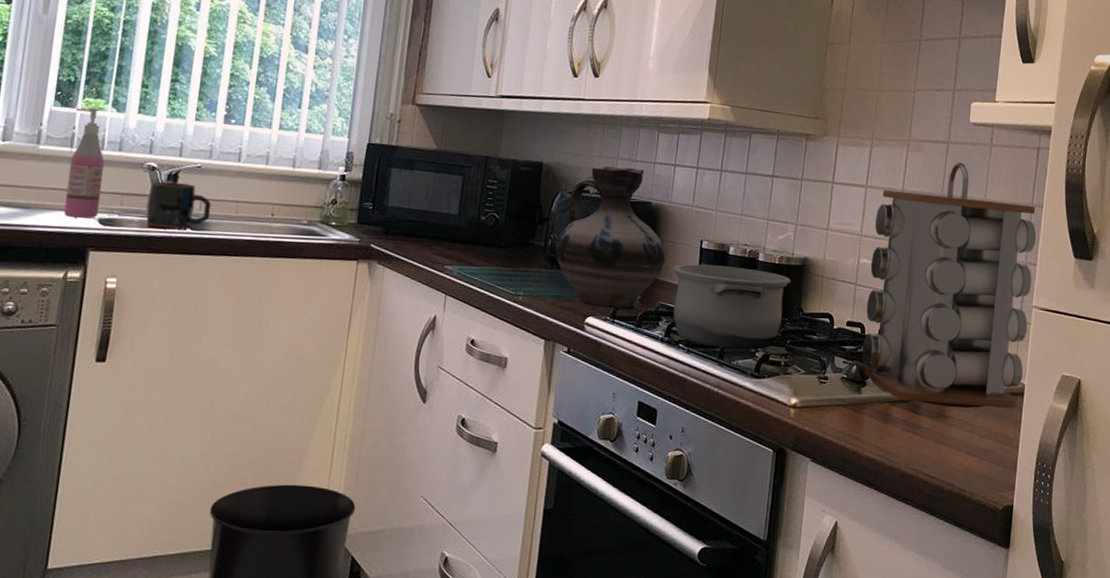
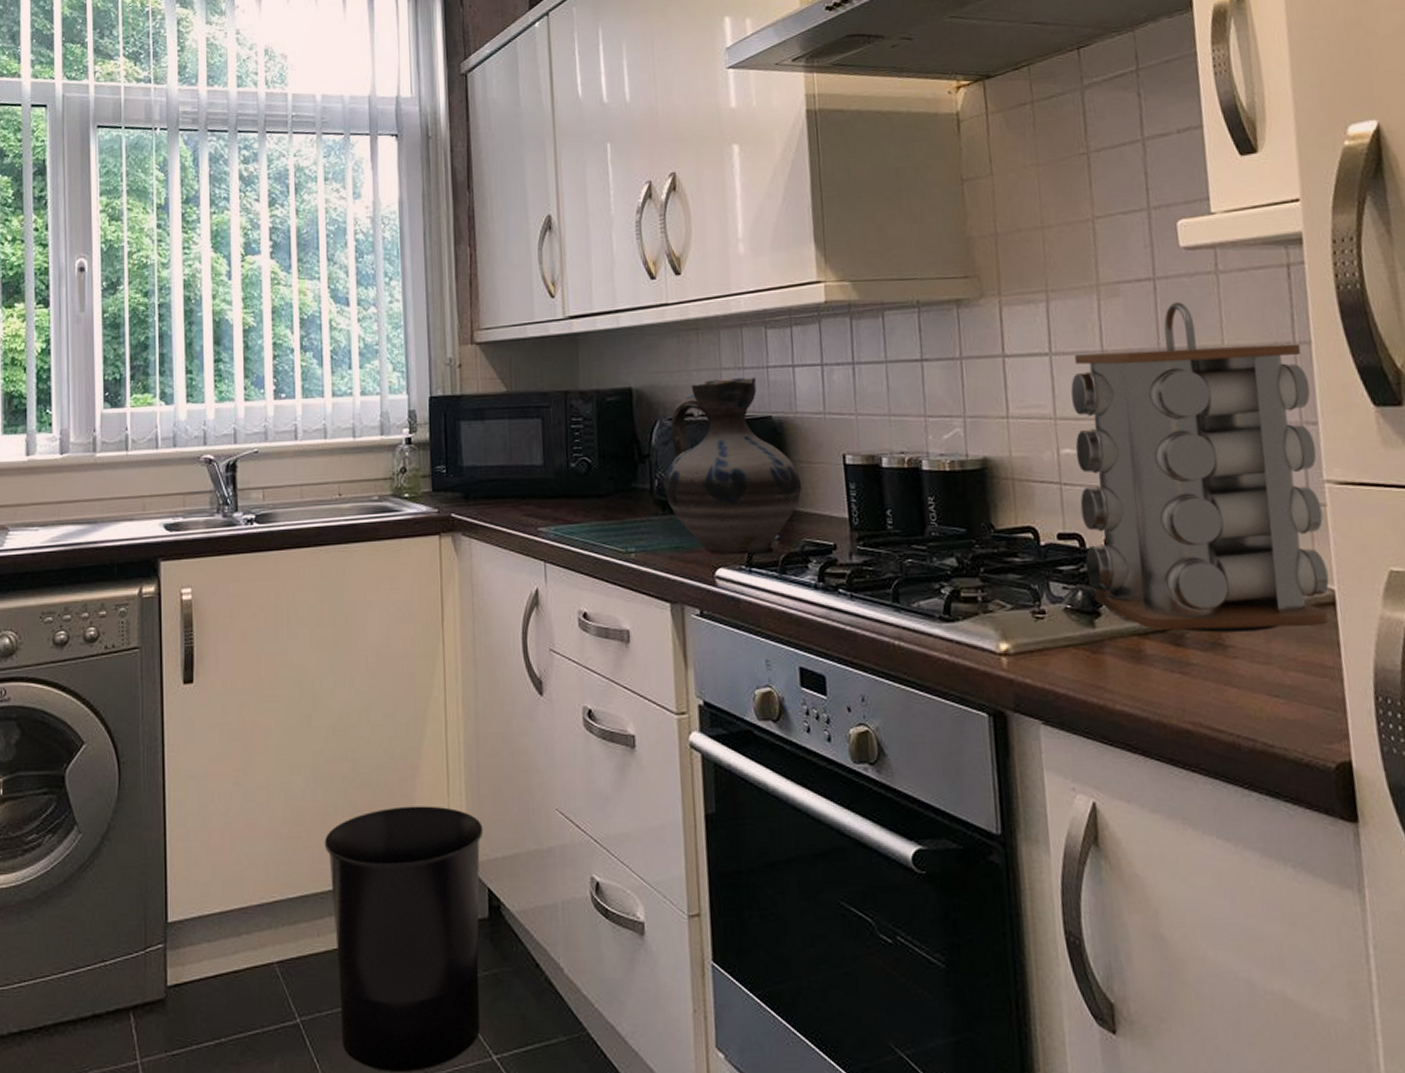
soap dispenser: present [64,107,105,219] -> none [126,404,162,527]
mug: present [146,181,212,229] -> none [209,472,275,527]
cooking pot: present [672,264,791,350] -> none [812,482,972,589]

